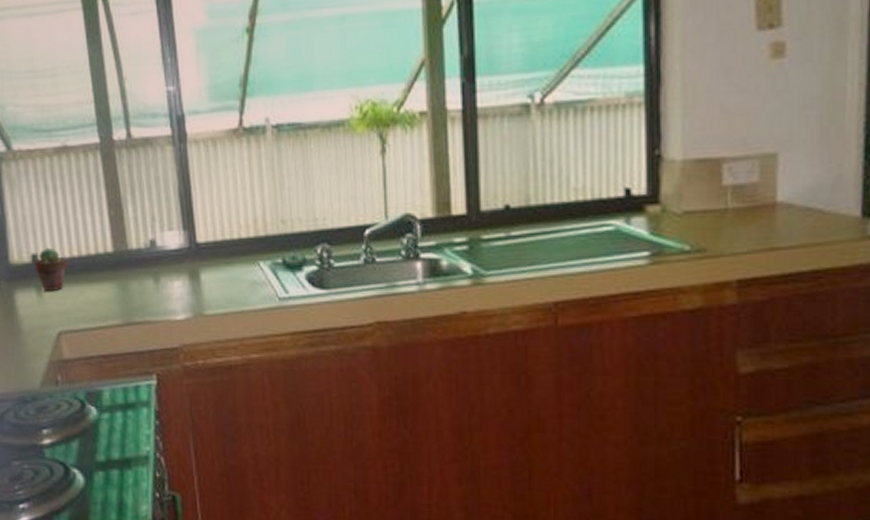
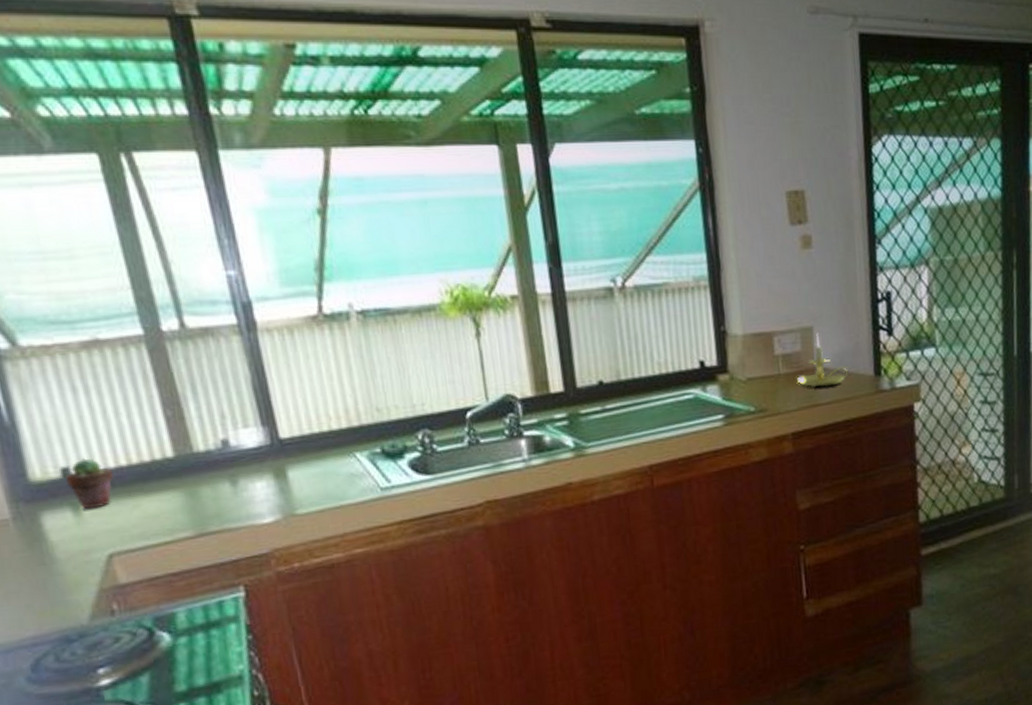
candle holder: none [749,161,827,227] -> present [796,333,851,388]

